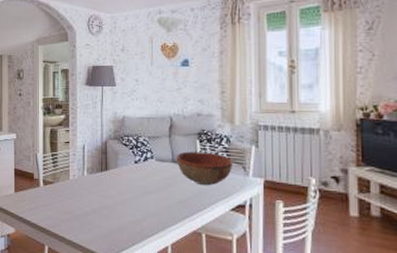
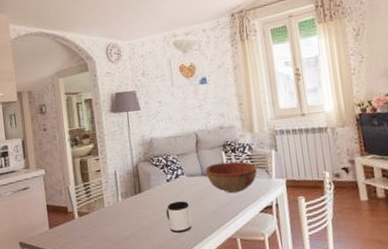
mug: none [130,185,156,218] -> present [166,201,192,234]

